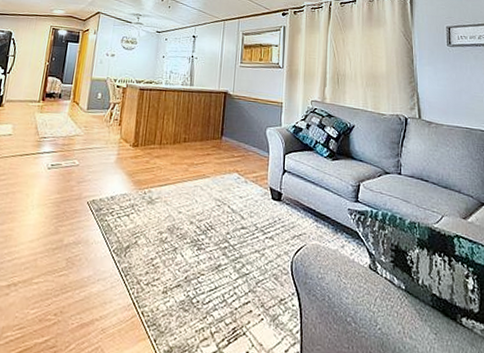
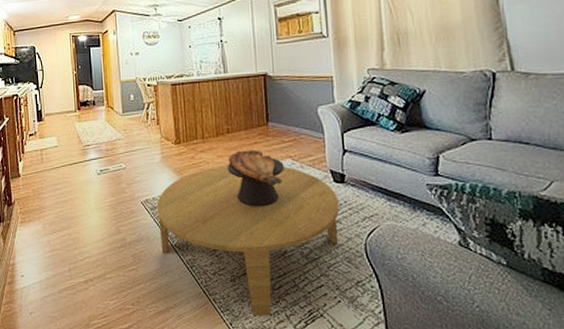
coffee table: none [98,172,274,333] -> present [156,165,340,317]
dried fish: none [178,160,231,218] -> present [227,149,284,207]

